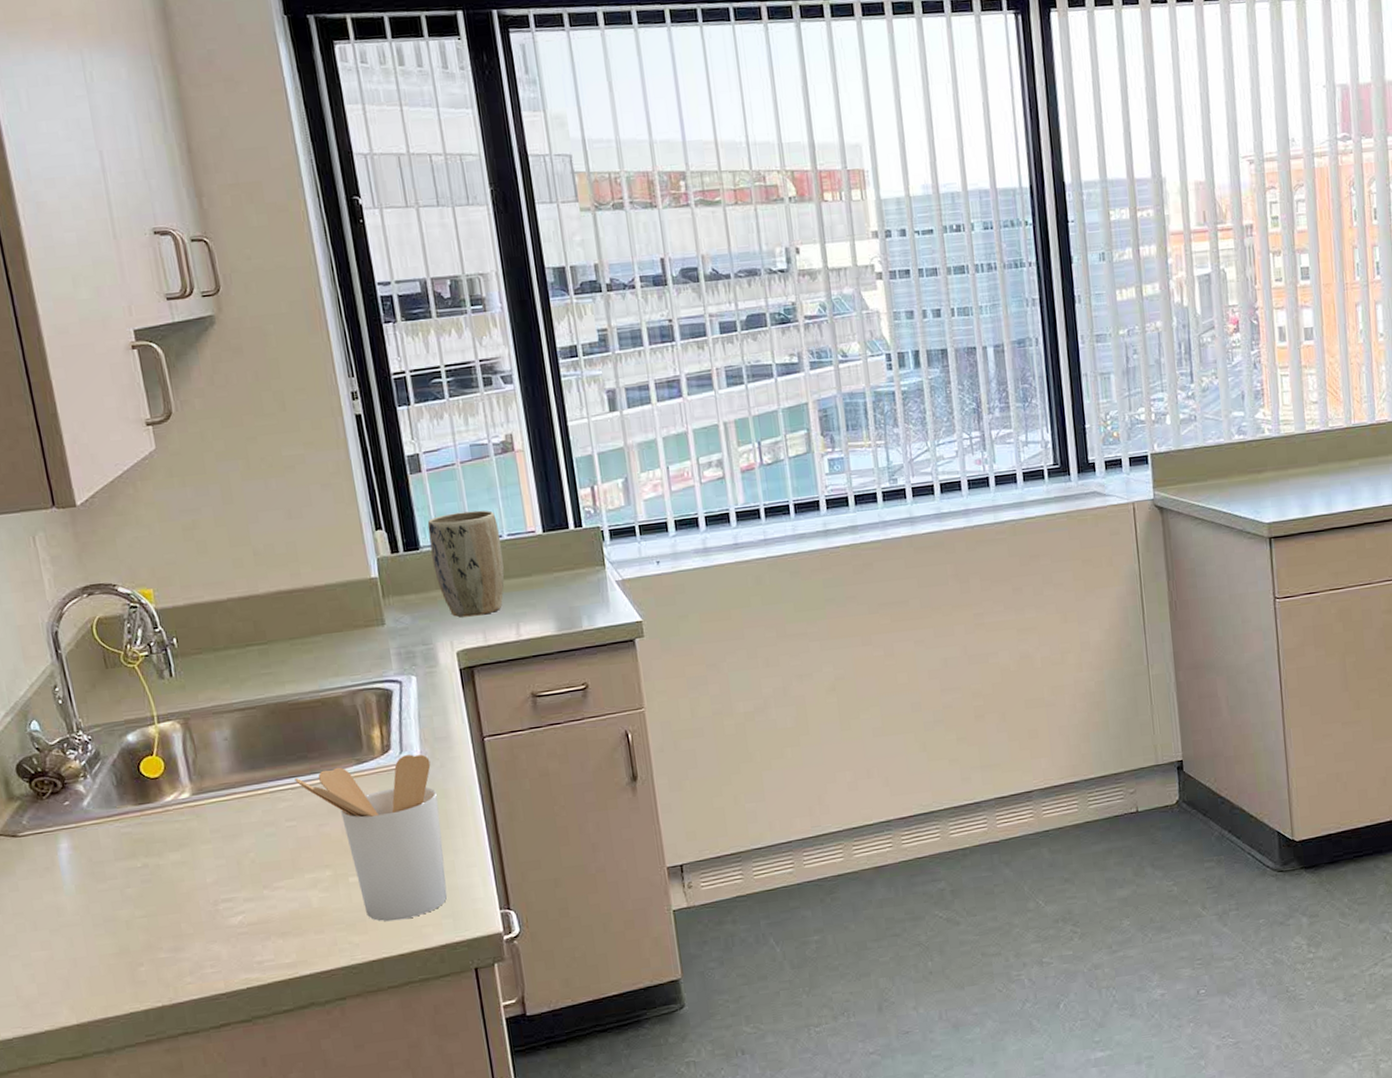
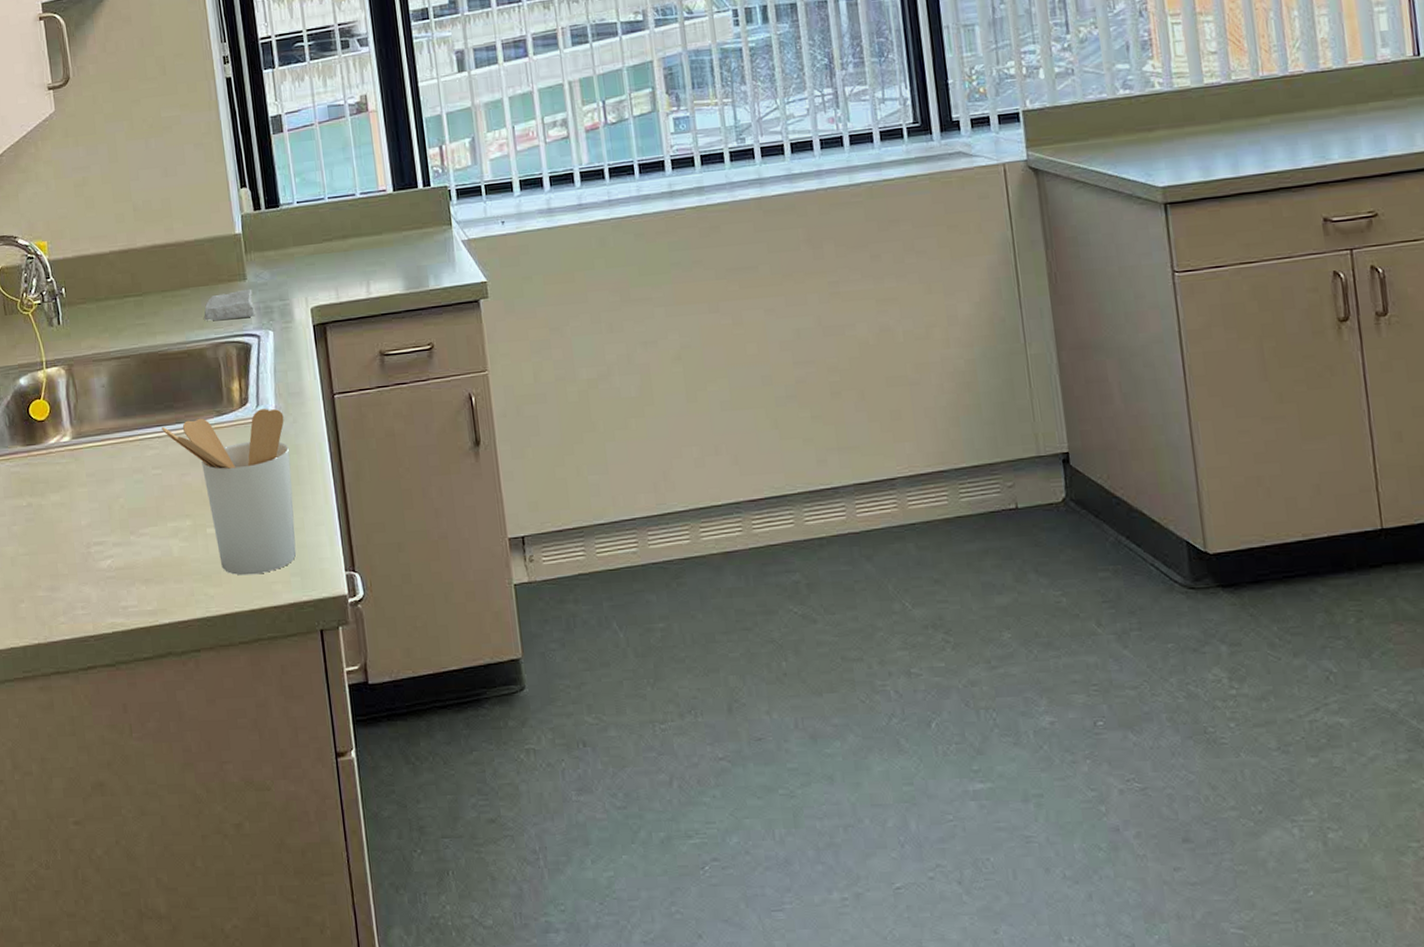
soap bar: none [338,633,396,668] -> present [204,288,255,321]
plant pot: present [427,510,505,618] -> none [287,169,357,274]

